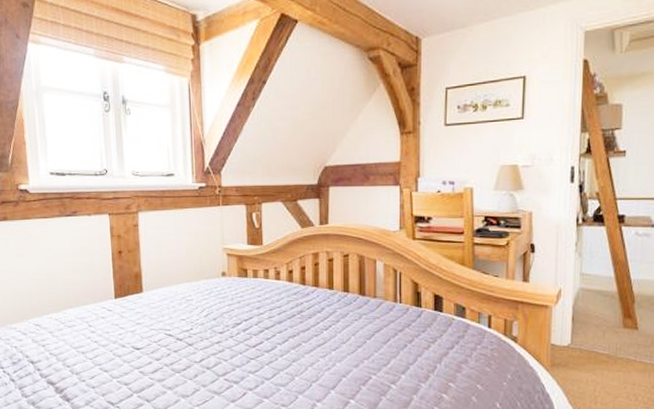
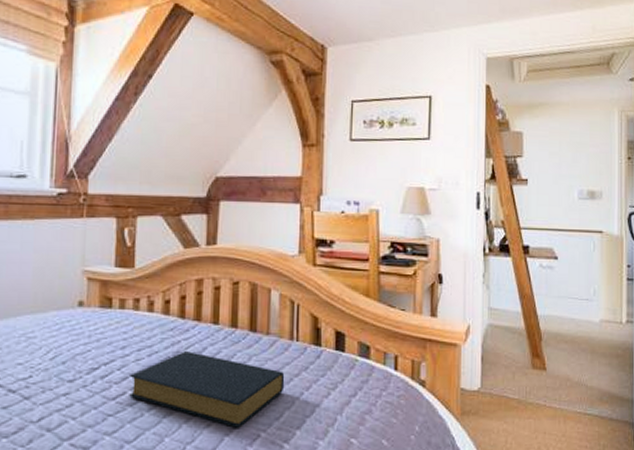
hardback book: none [265,311,391,371] -> present [129,351,285,428]

